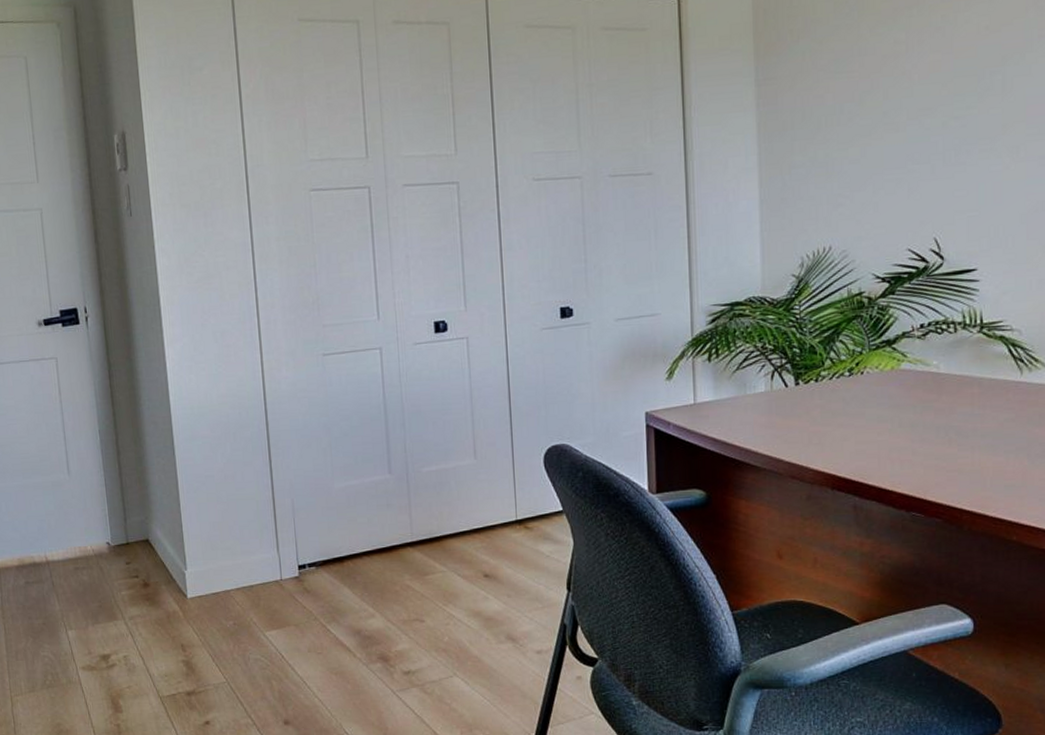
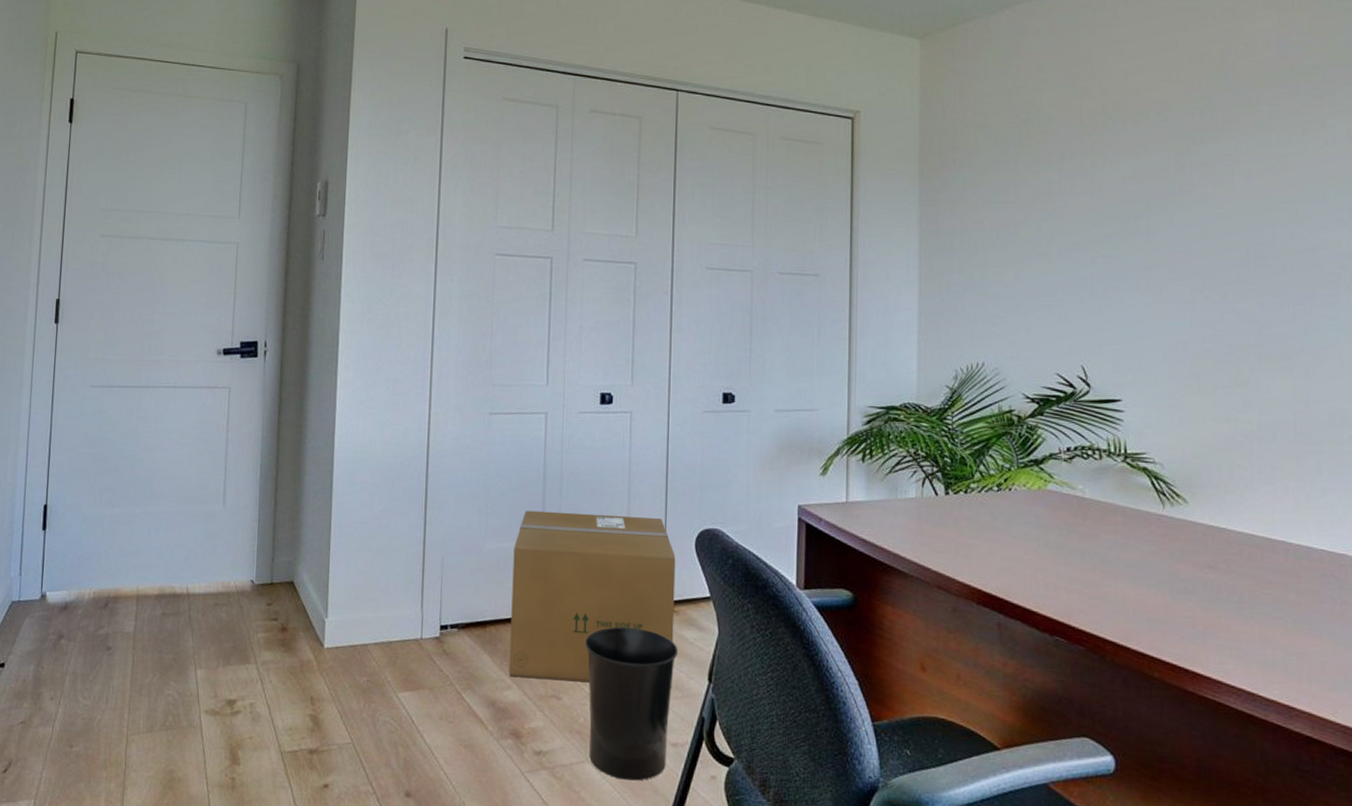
box: none [362,440,530,606] -> present [509,510,676,683]
waste bin: none [443,548,536,689] -> present [585,627,679,781]

